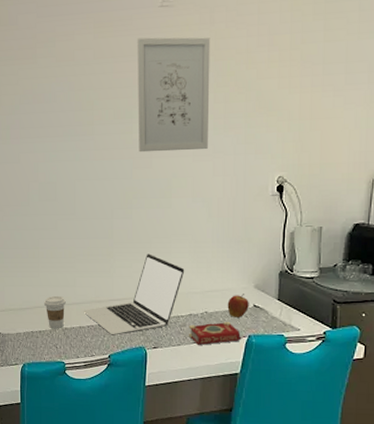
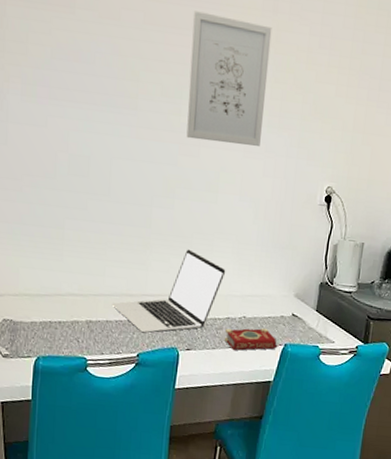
coffee cup: present [43,295,66,328] -> none [66,283,92,321]
apple: present [227,294,249,317] -> none [266,301,288,325]

